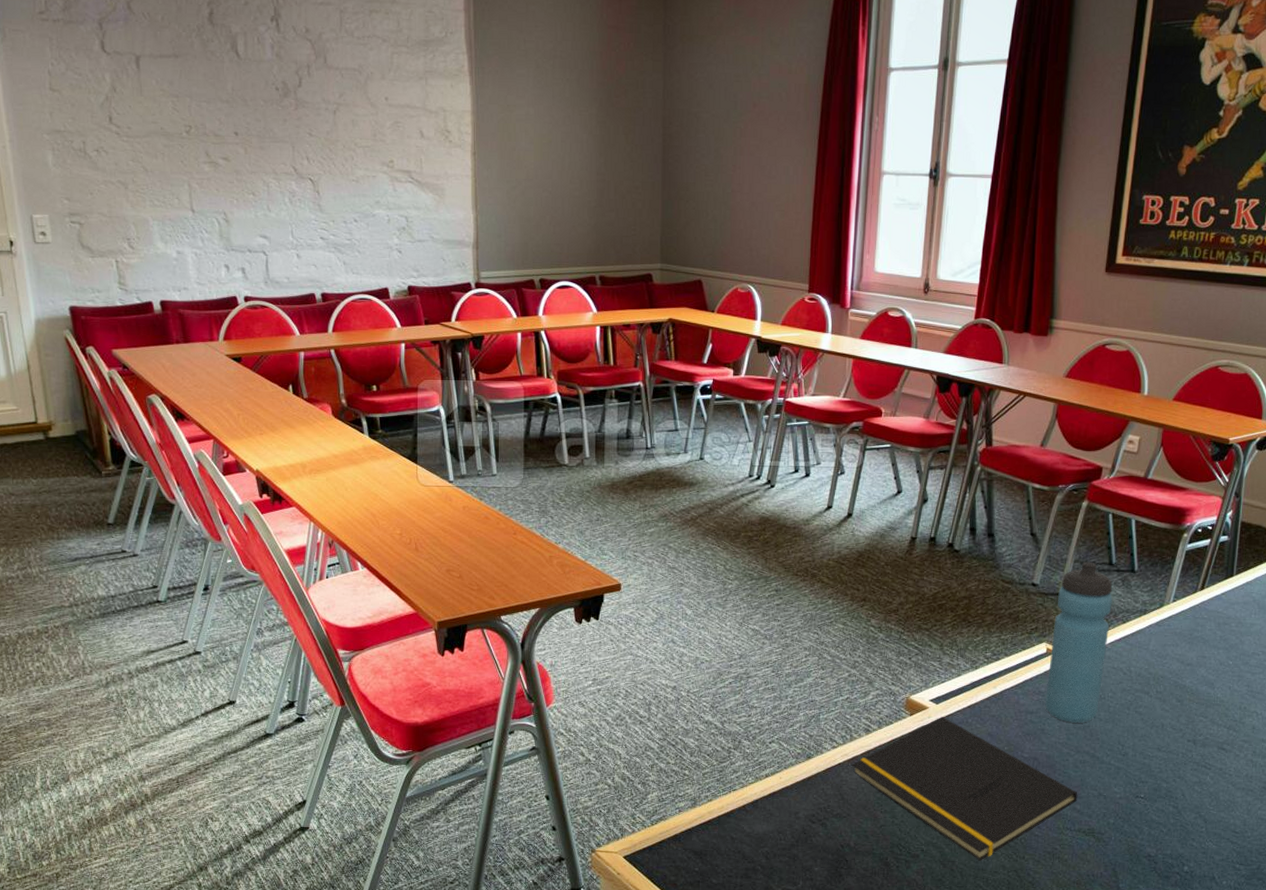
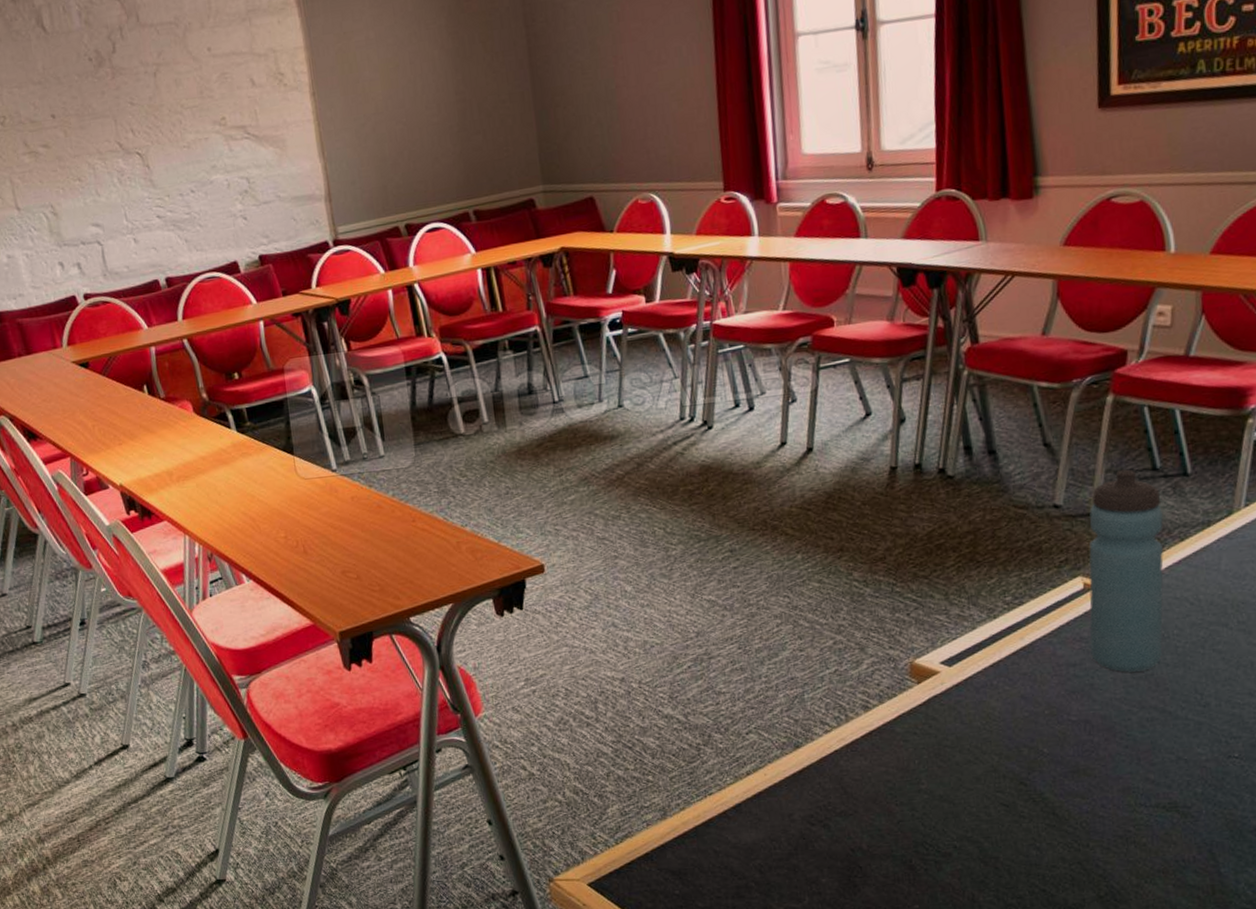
notepad: present [851,717,1078,861] -> none [851,681,1150,855]

